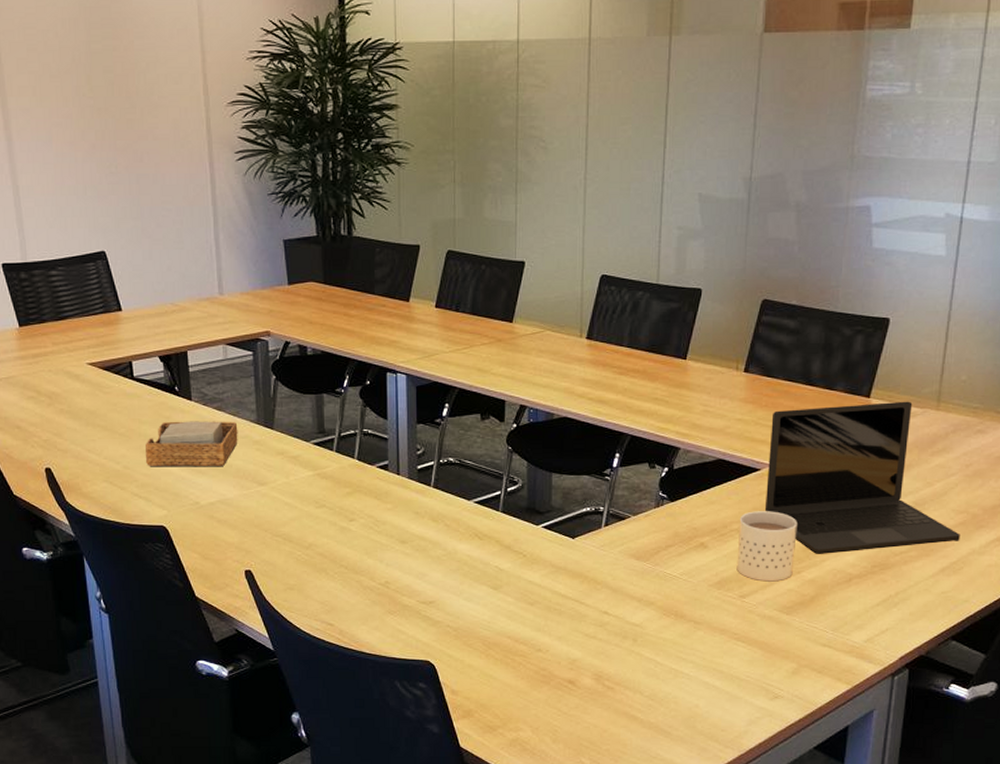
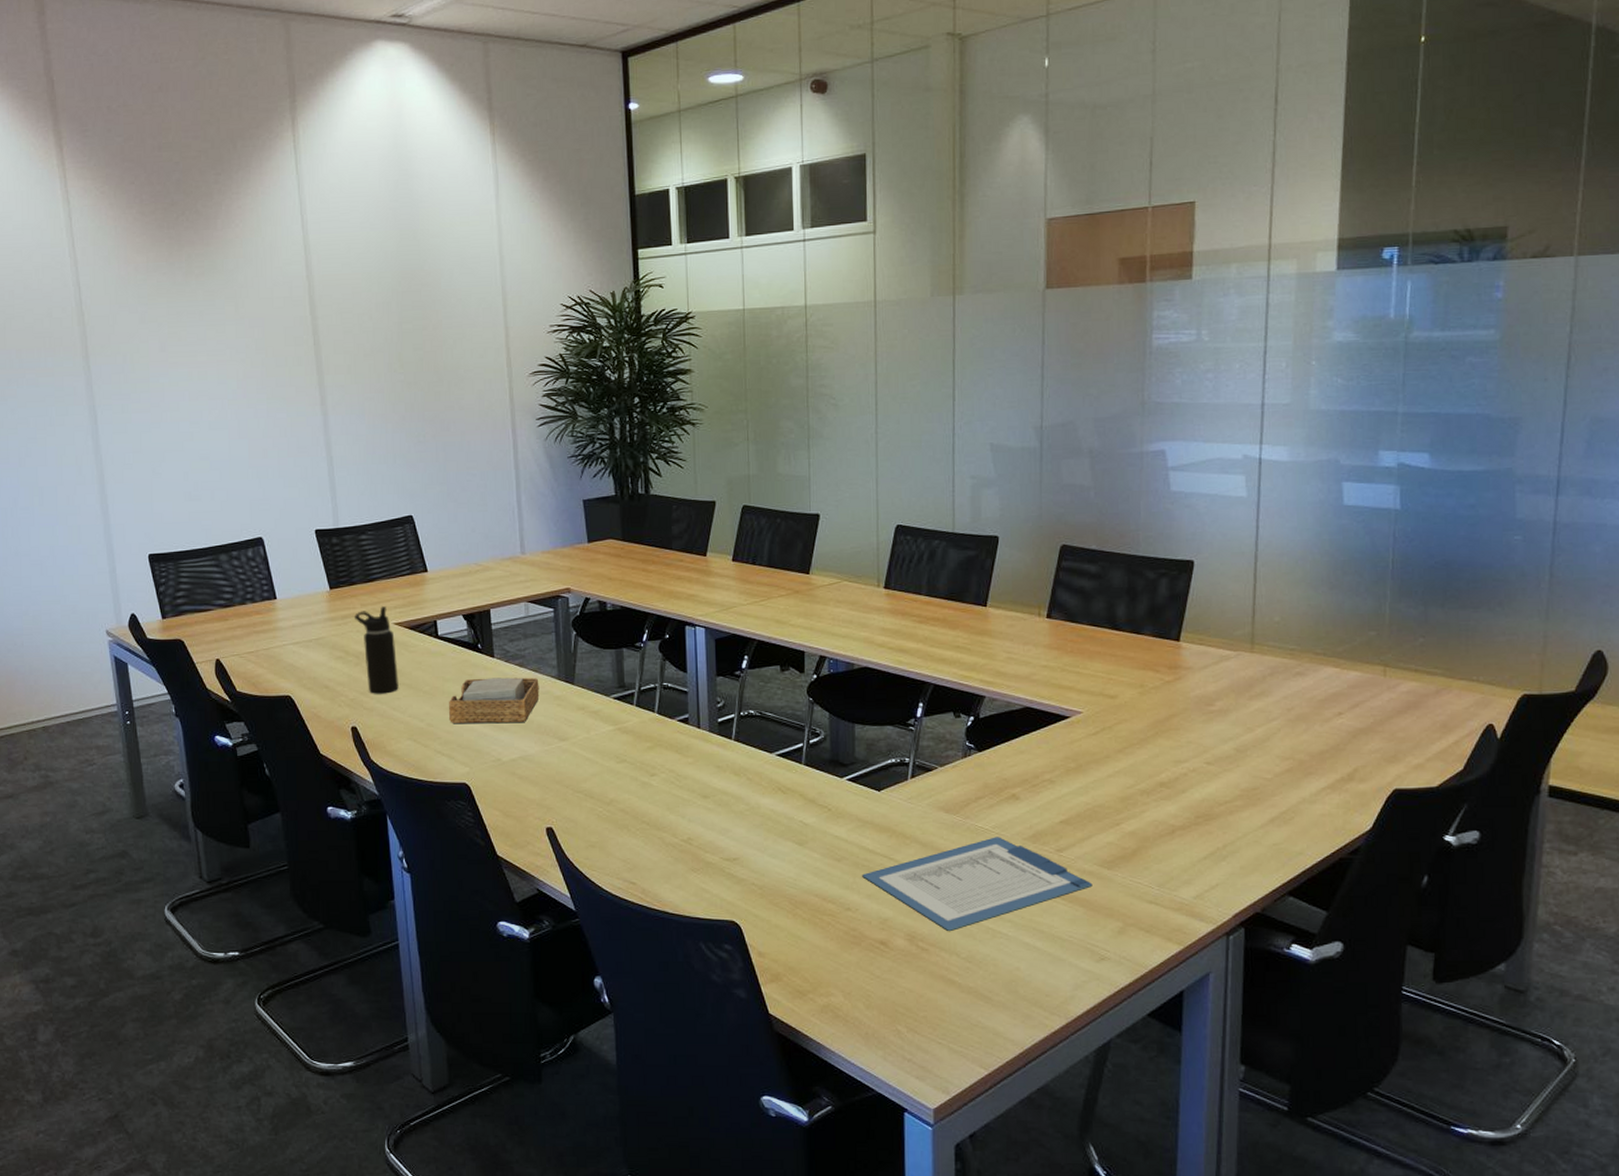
water bottle: none [46,346,94,435] -> present [355,606,399,694]
clipboard: none [554,583,772,672] -> present [862,837,1093,932]
mug: present [736,511,797,582] -> none [1051,760,1113,835]
laptop: present [764,401,960,554] -> none [1077,644,1288,805]

